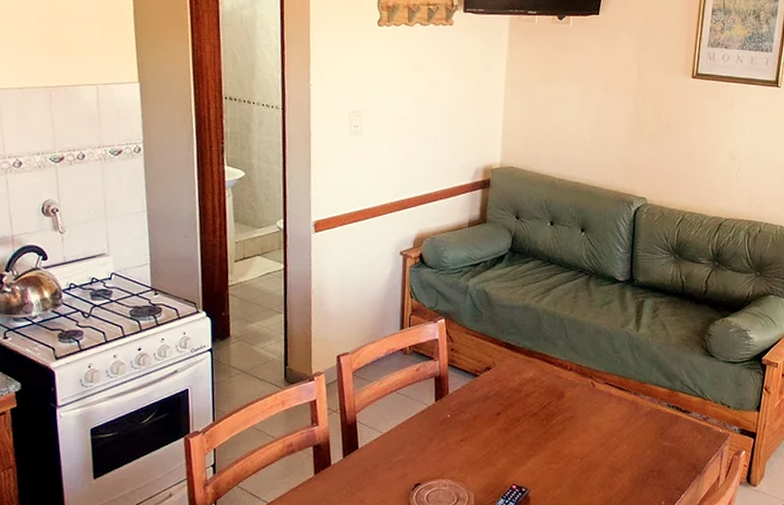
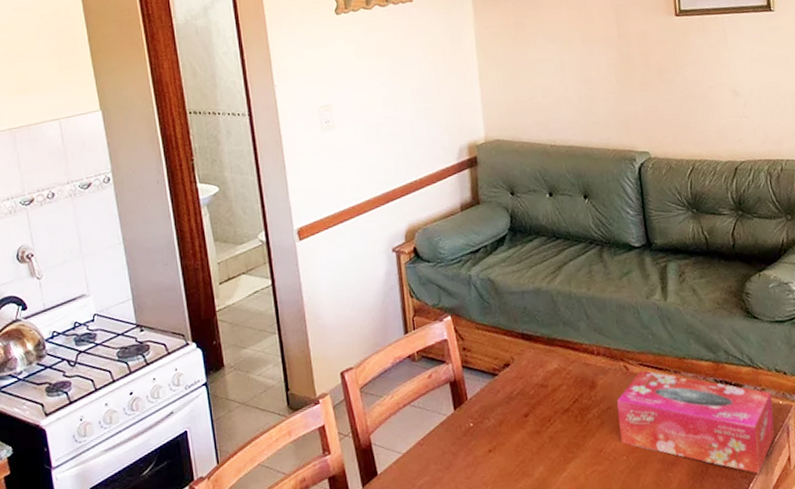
tissue box: none [577,388,714,488] -> present [617,370,775,474]

